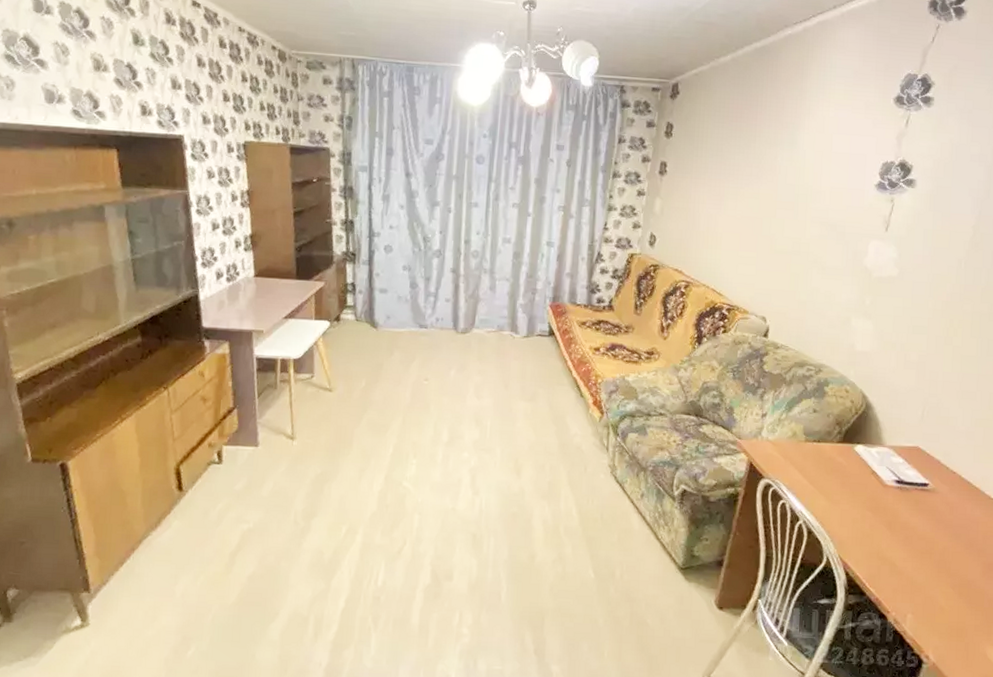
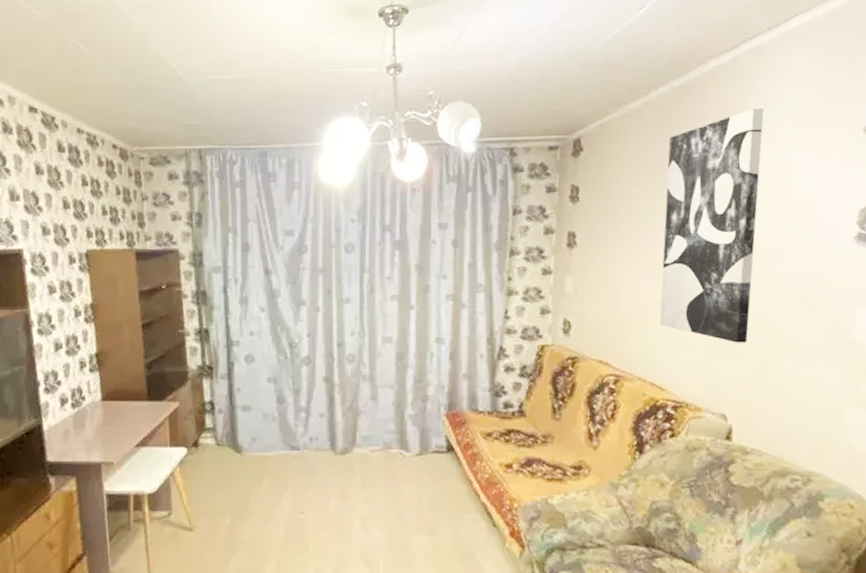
wall art: none [724,72,822,262] -> present [659,108,764,343]

